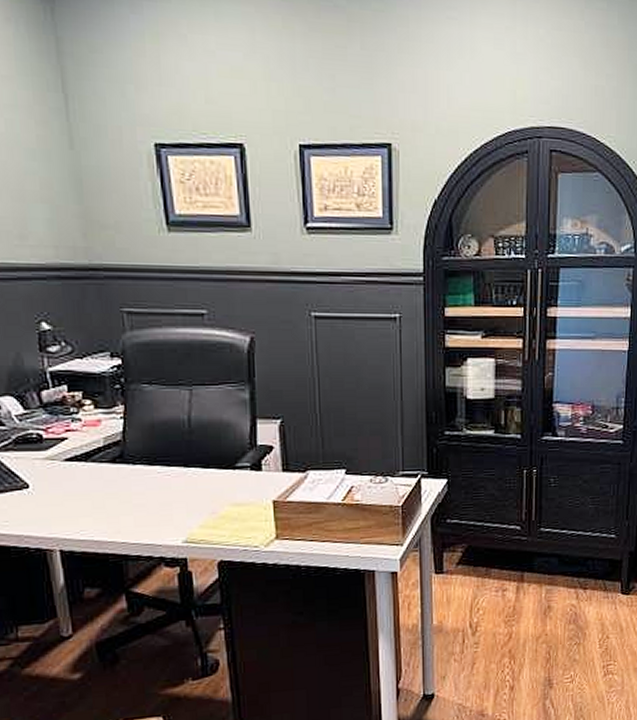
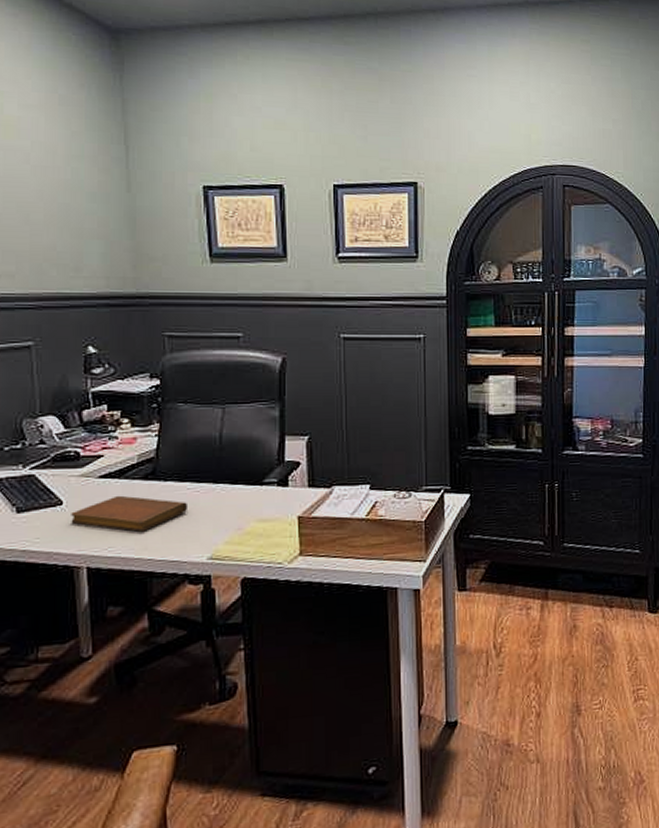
notebook: none [38,479,160,515] -> present [71,495,189,532]

